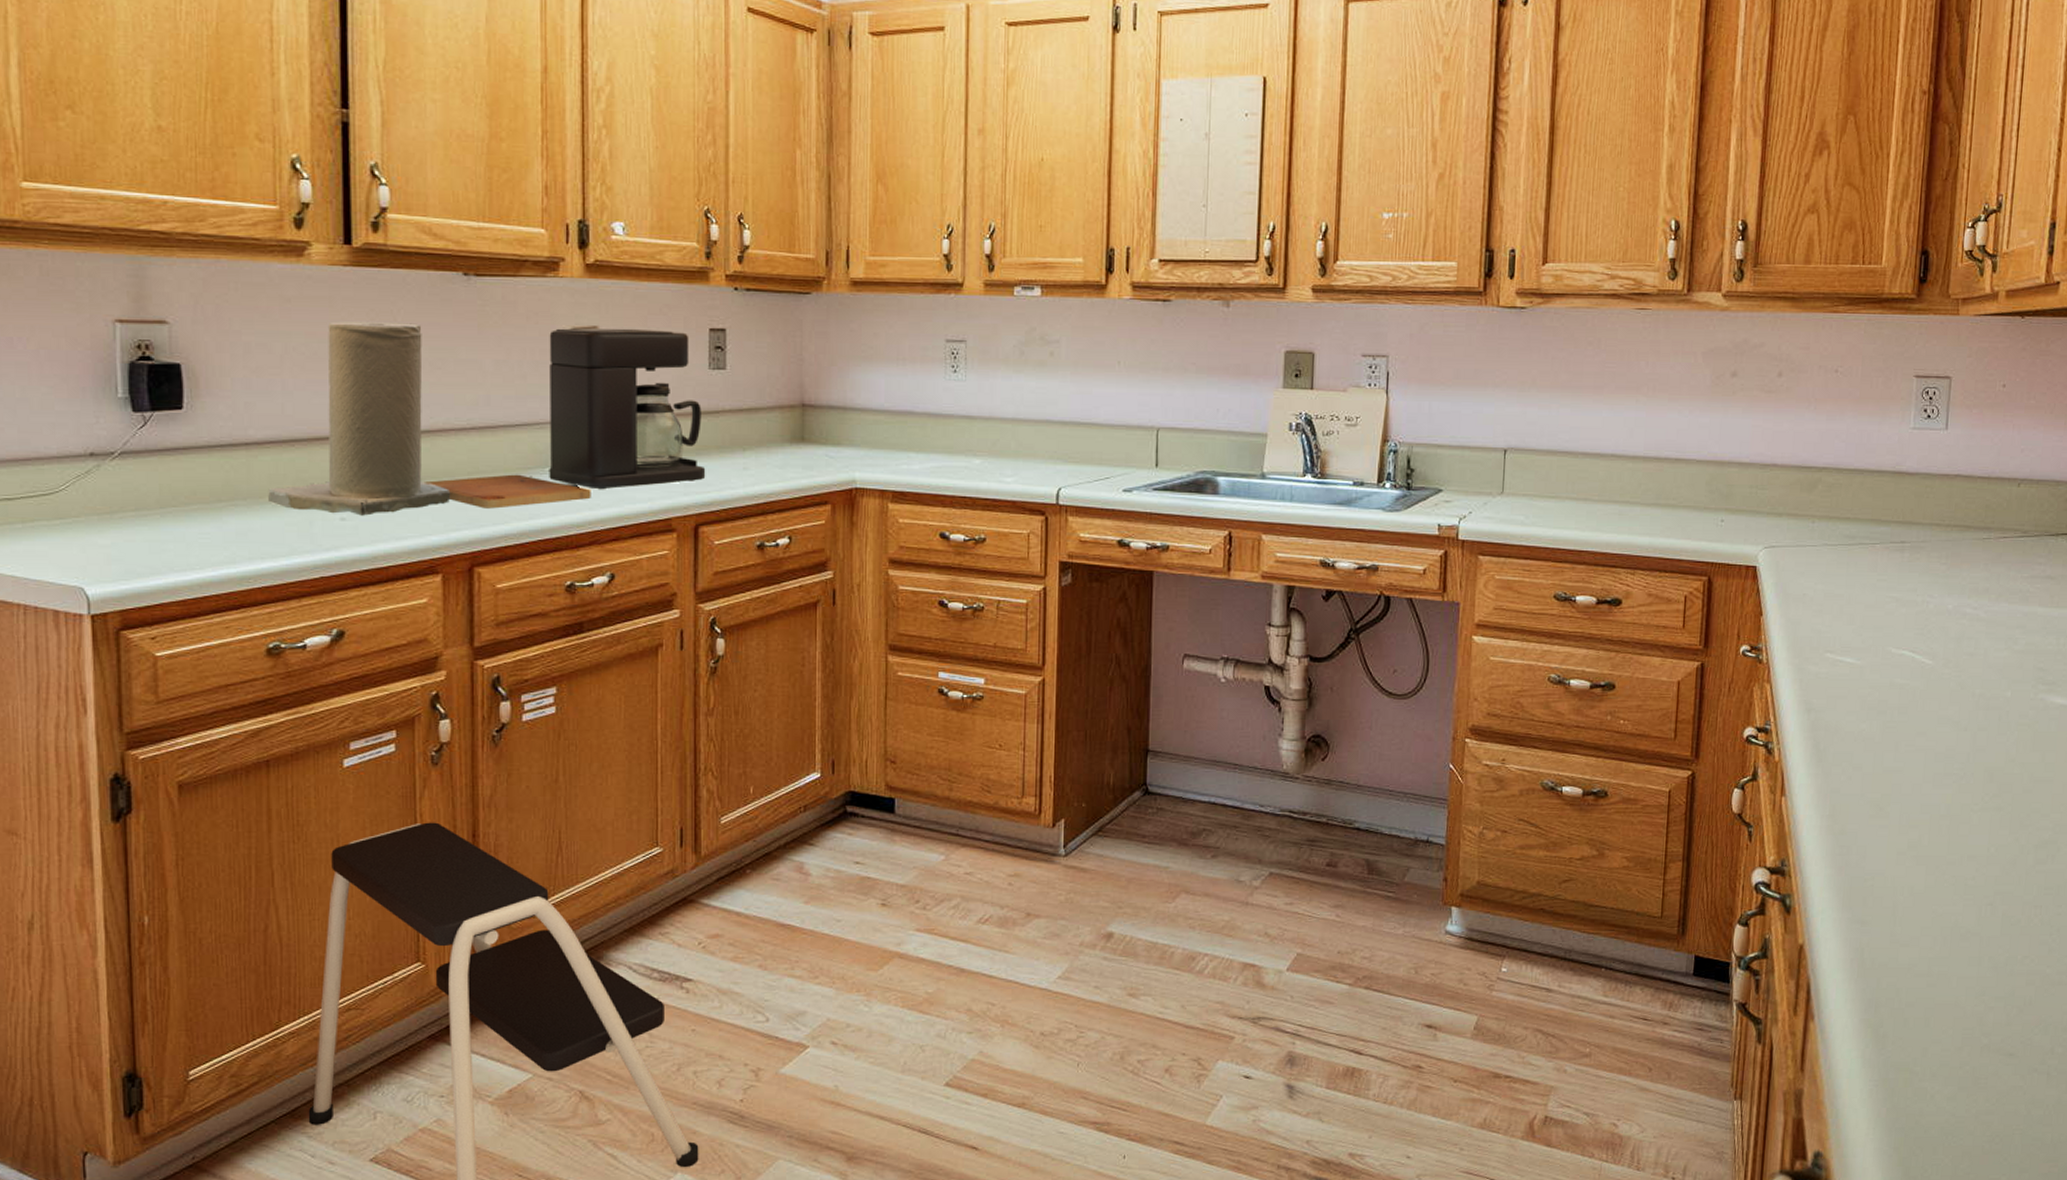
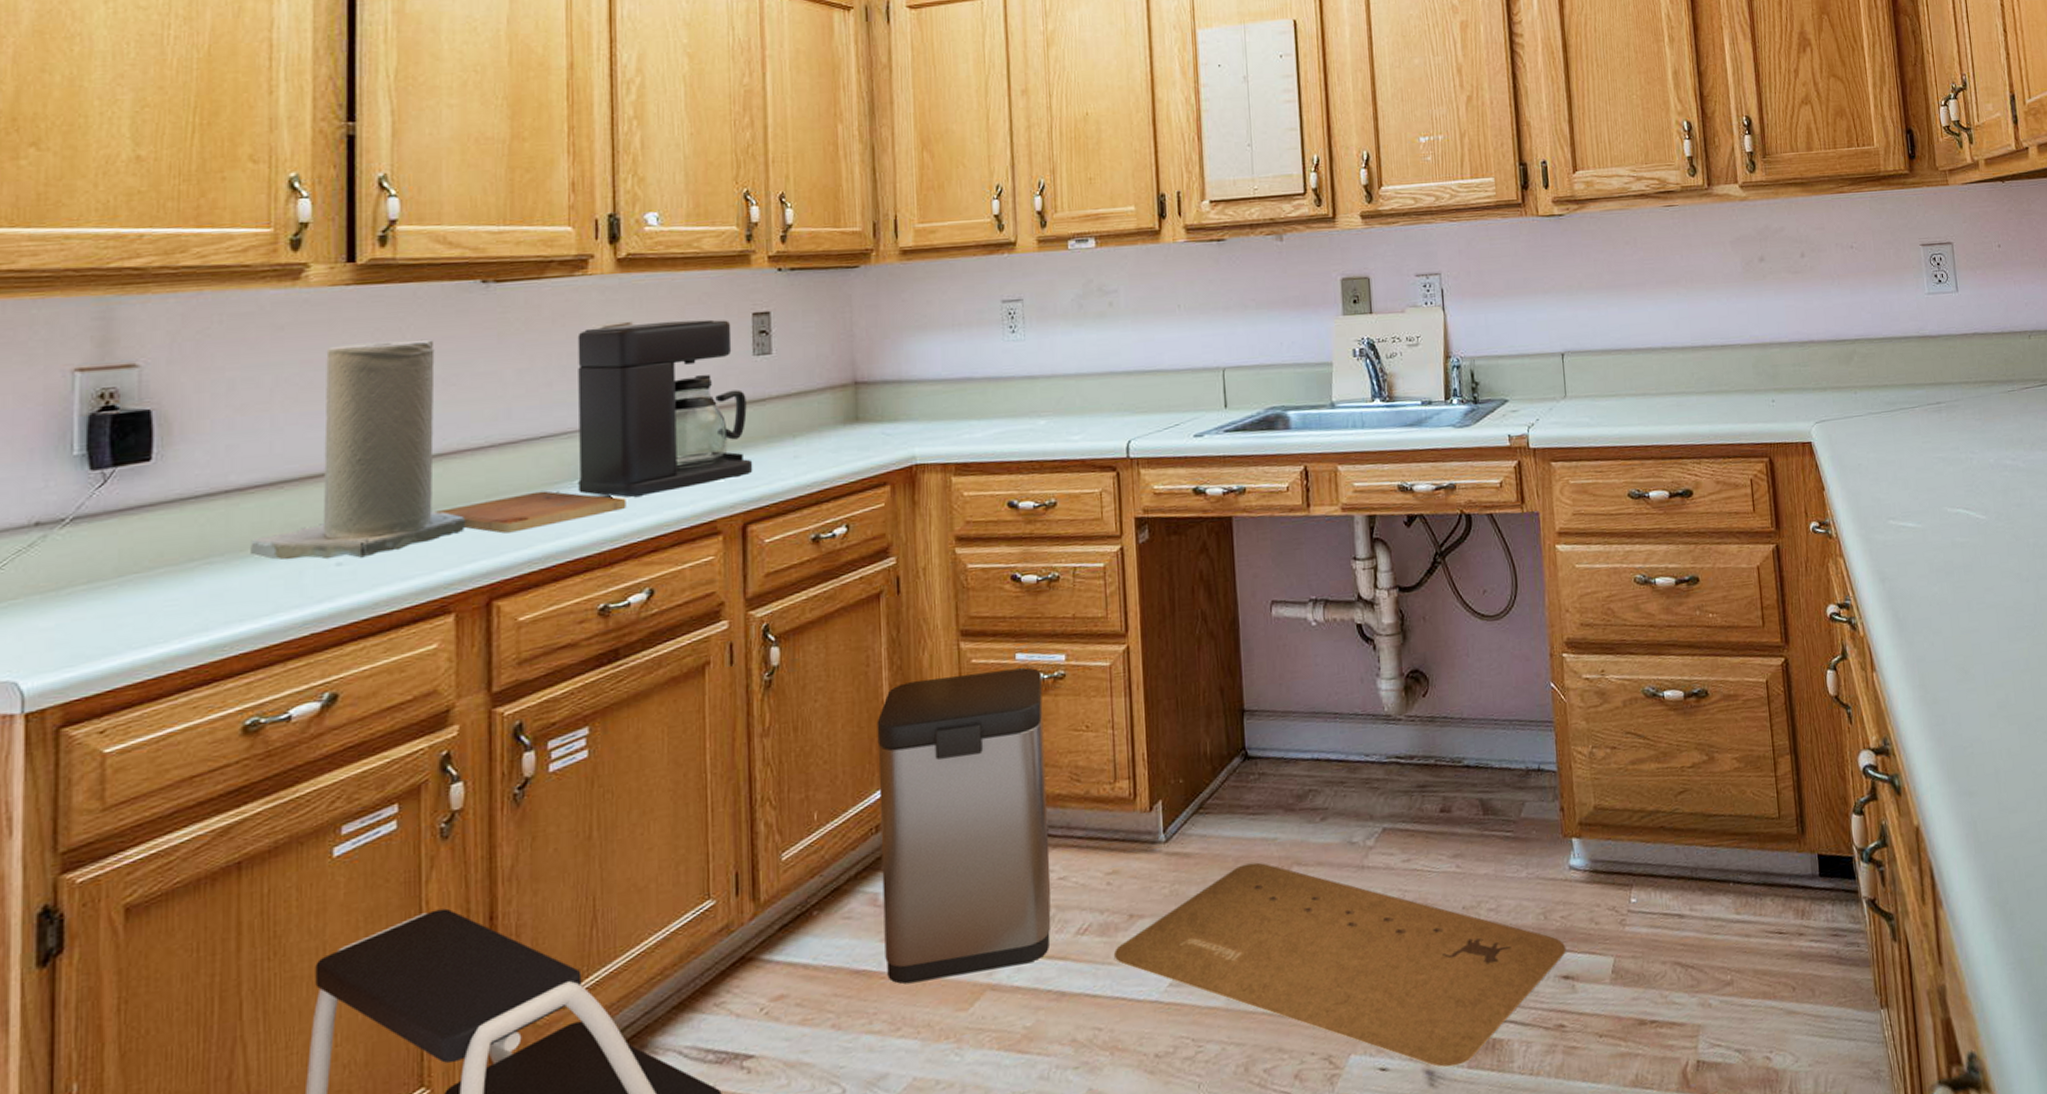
pedal bin: none [808,685,961,942] -> present [876,667,1051,984]
doormat: none [1010,885,1433,1085] -> present [1113,862,1567,1068]

